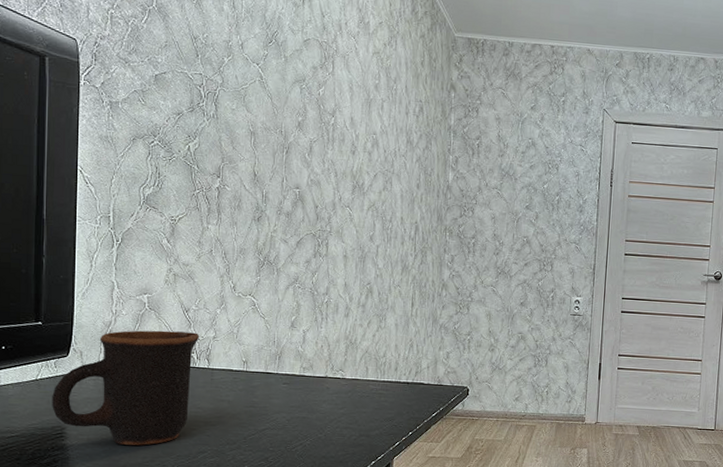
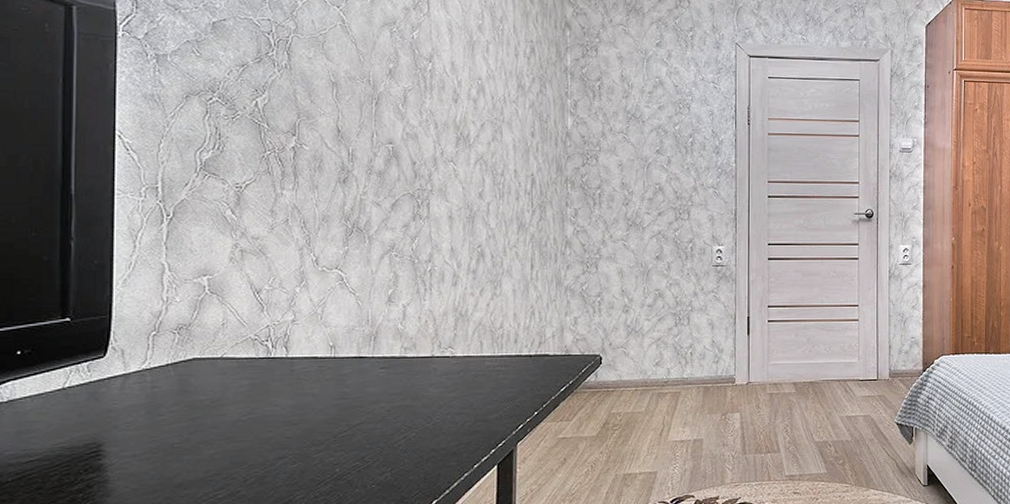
mug: present [52,330,200,446] -> none [84,317,275,458]

